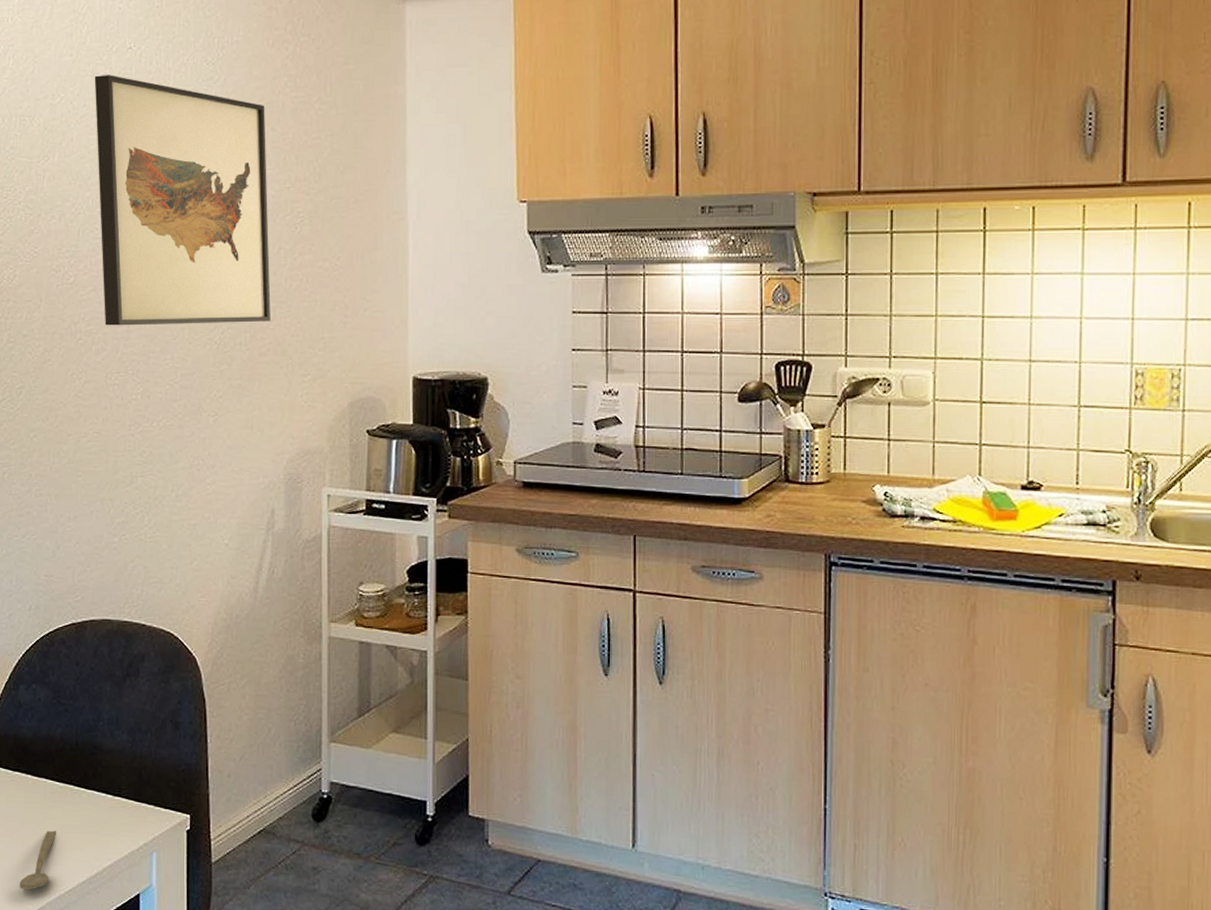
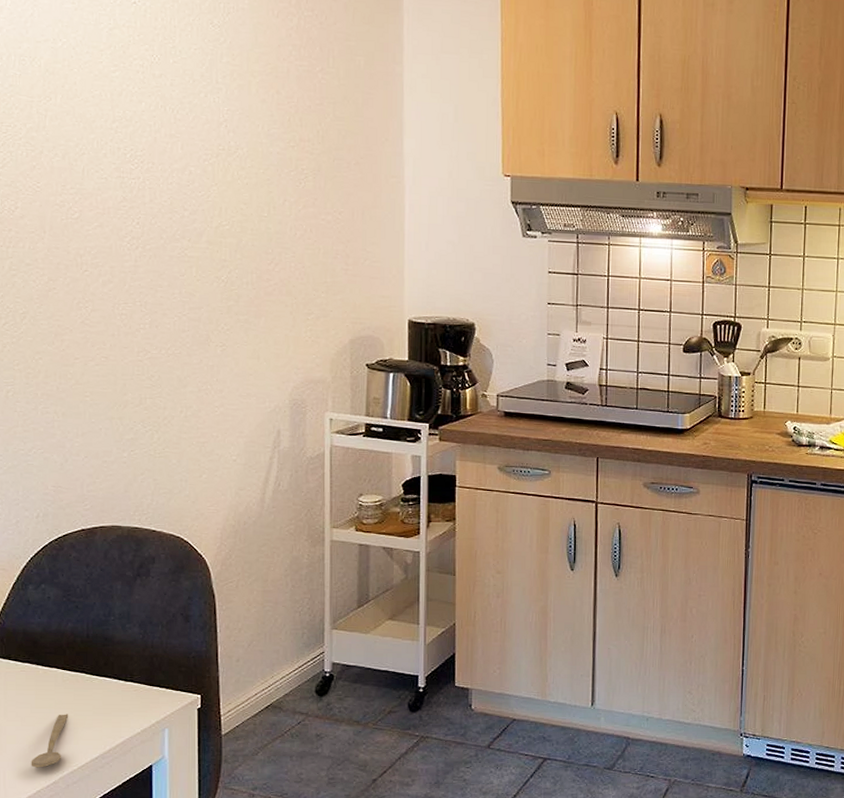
wall art: present [94,75,271,326] -> none [97,25,276,265]

